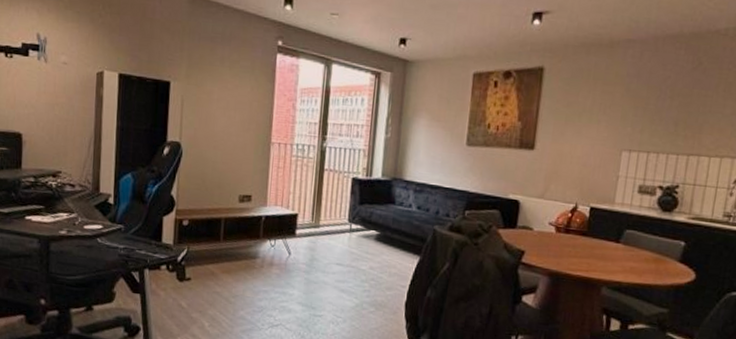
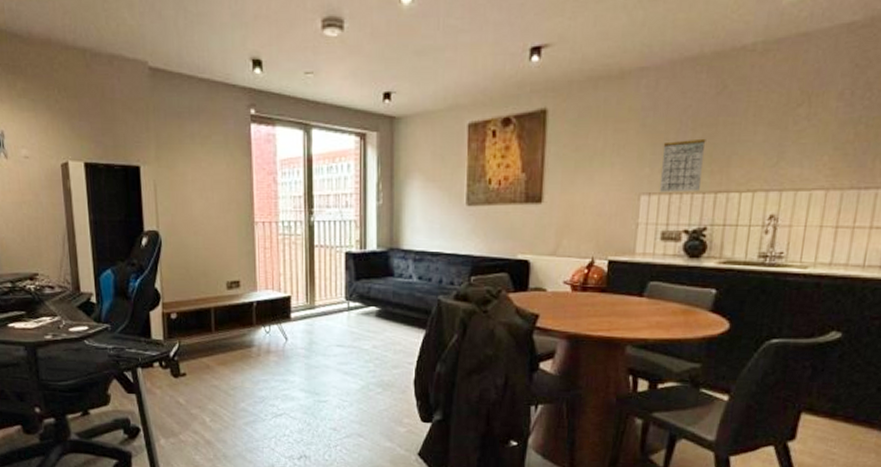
calendar: none [639,106,682,152] -> present [660,138,706,193]

